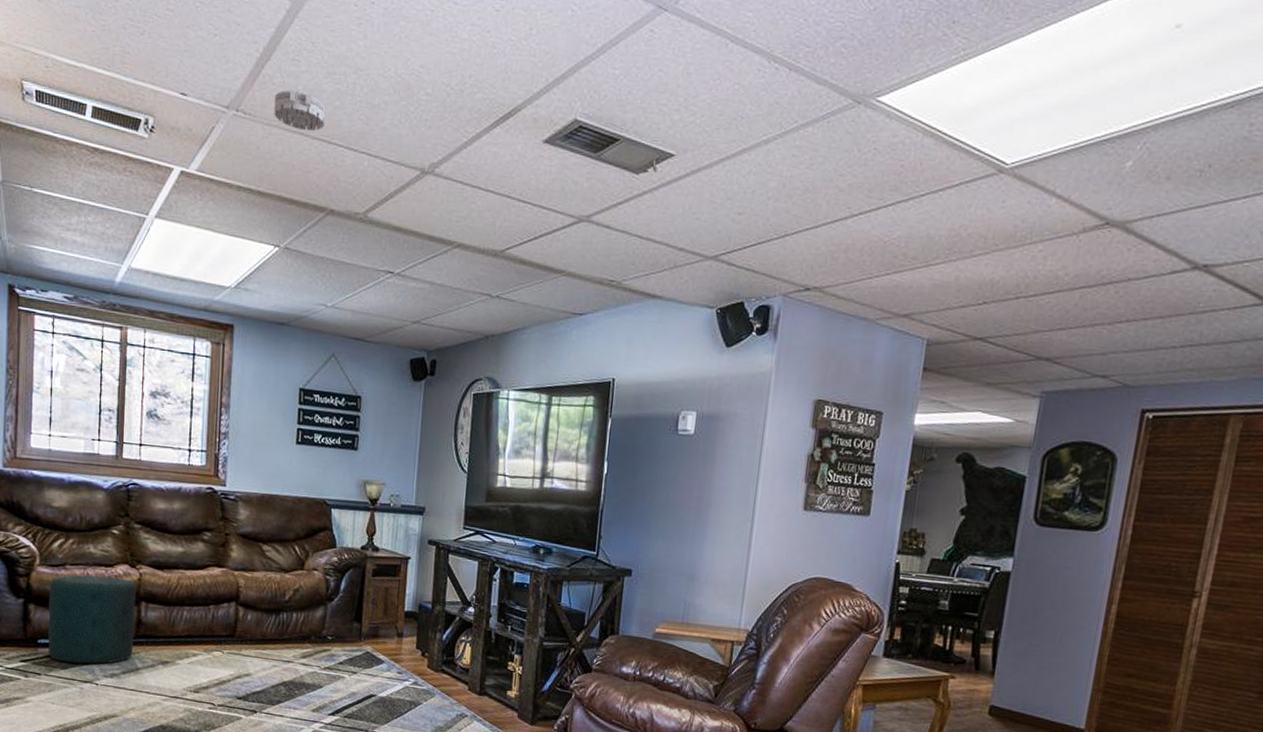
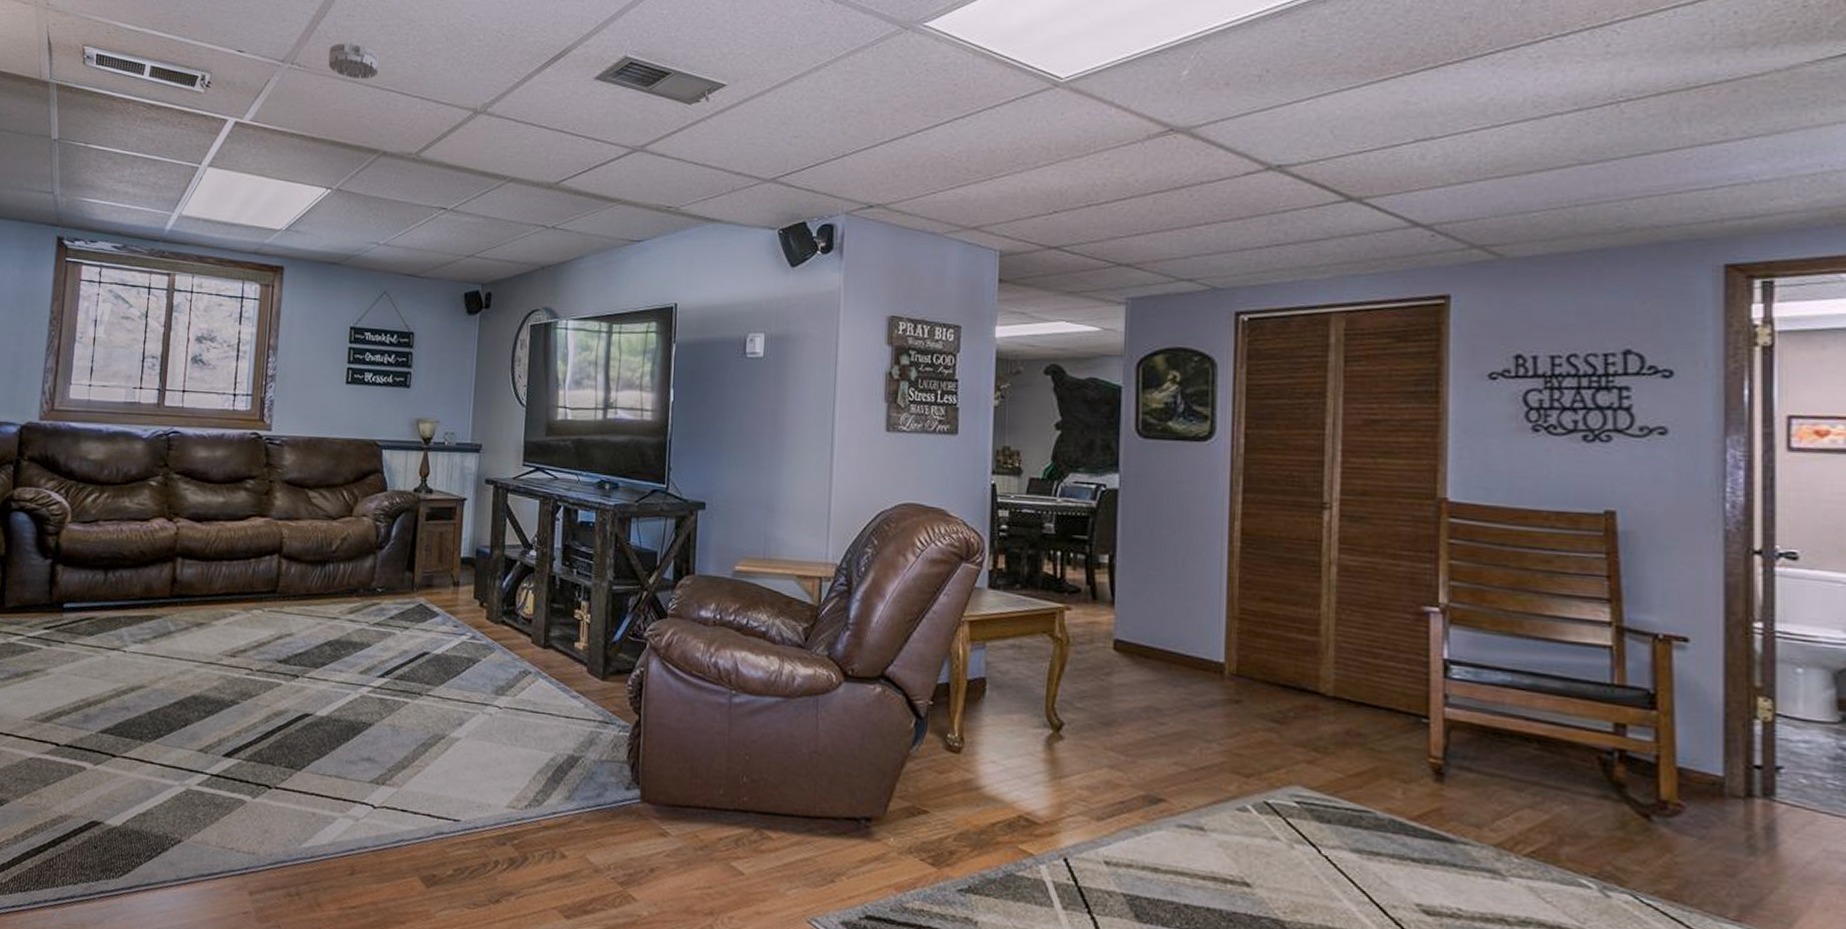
ottoman: present [48,575,137,665] -> none [74,531,173,630]

